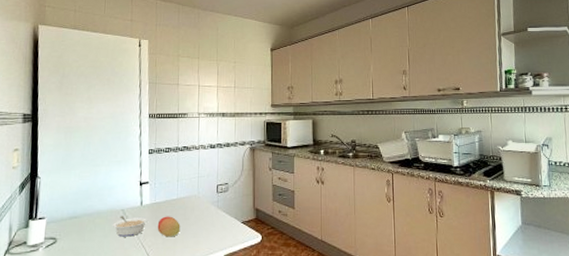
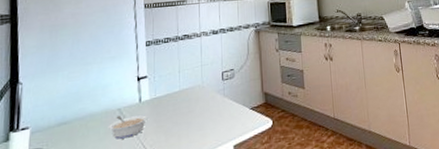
fruit: present [157,216,181,237] -> none [159,110,185,134]

